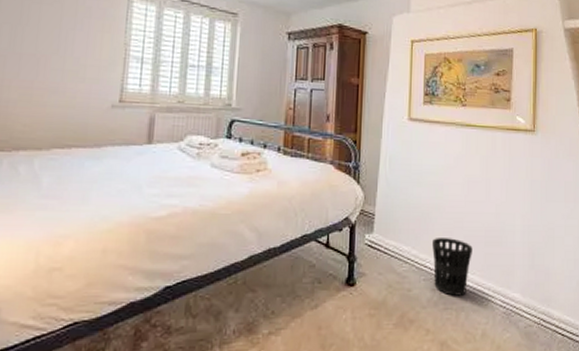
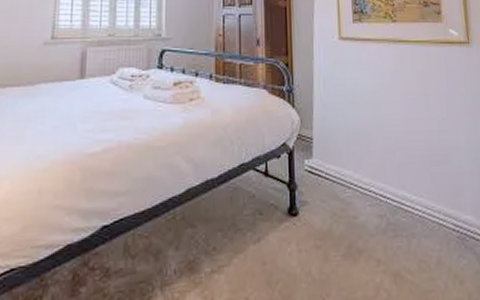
wastebasket: present [432,238,473,296] -> none [375,159,418,222]

